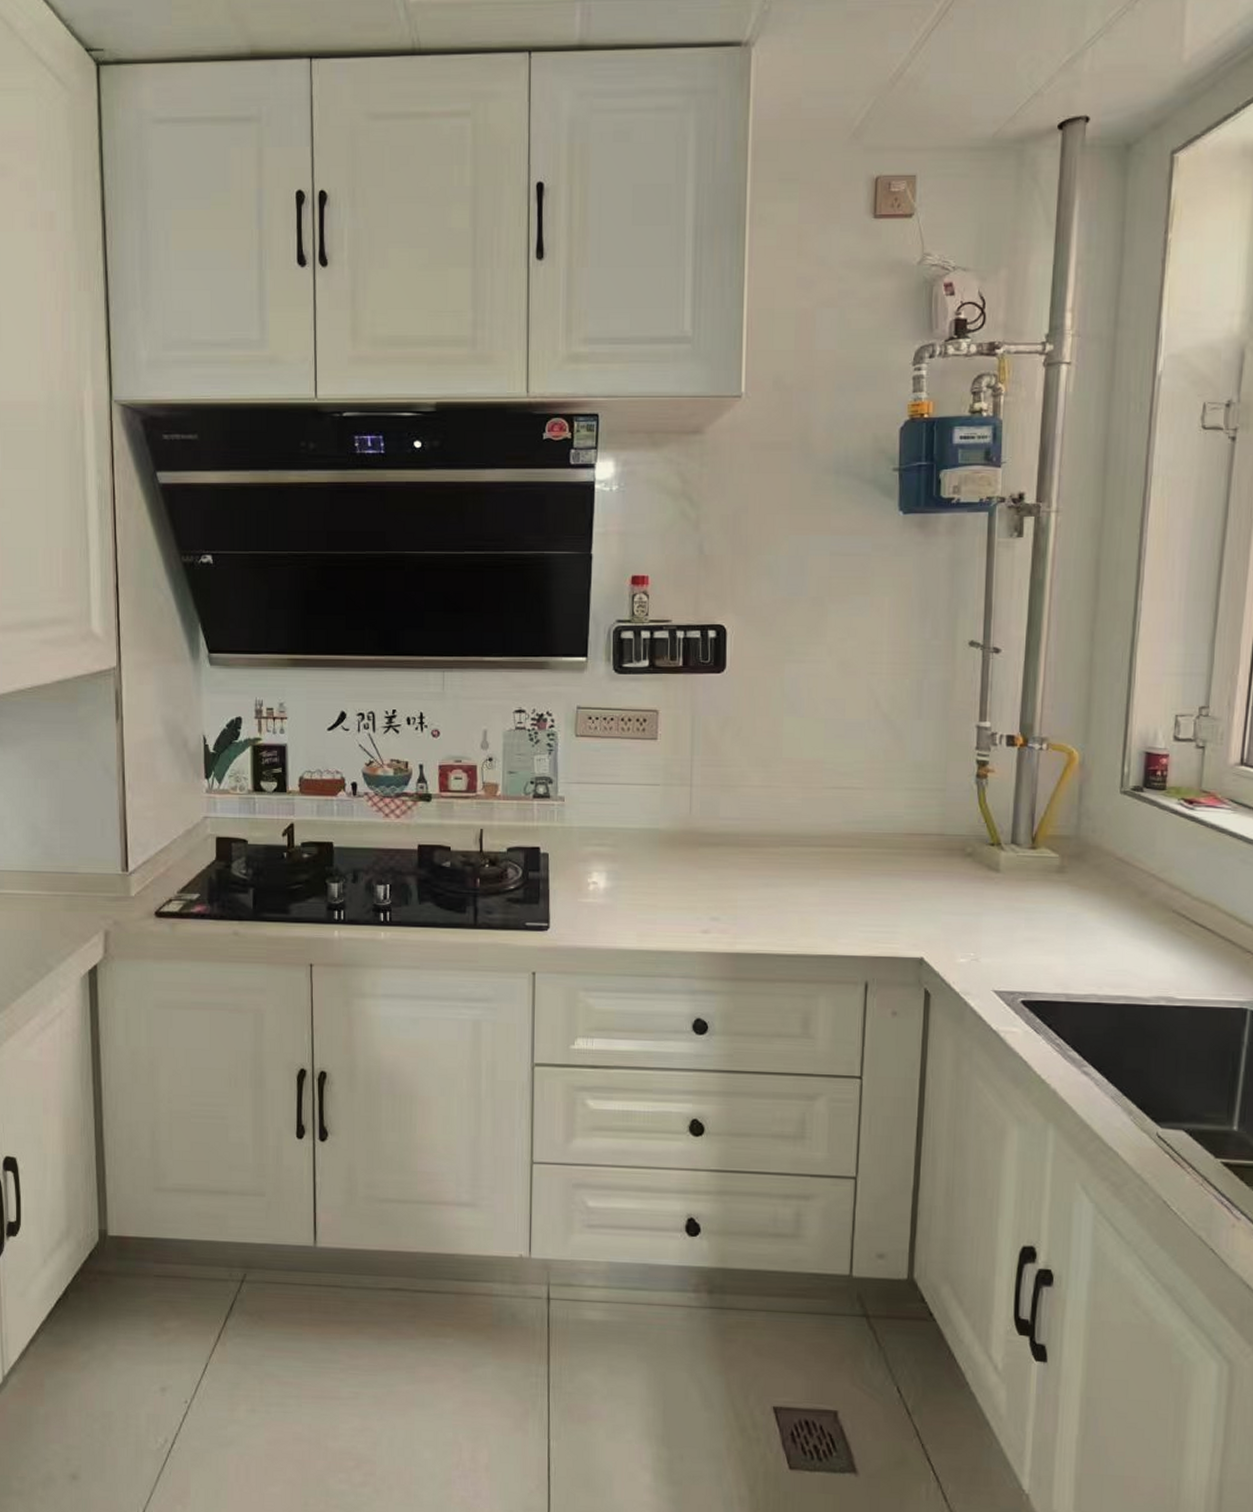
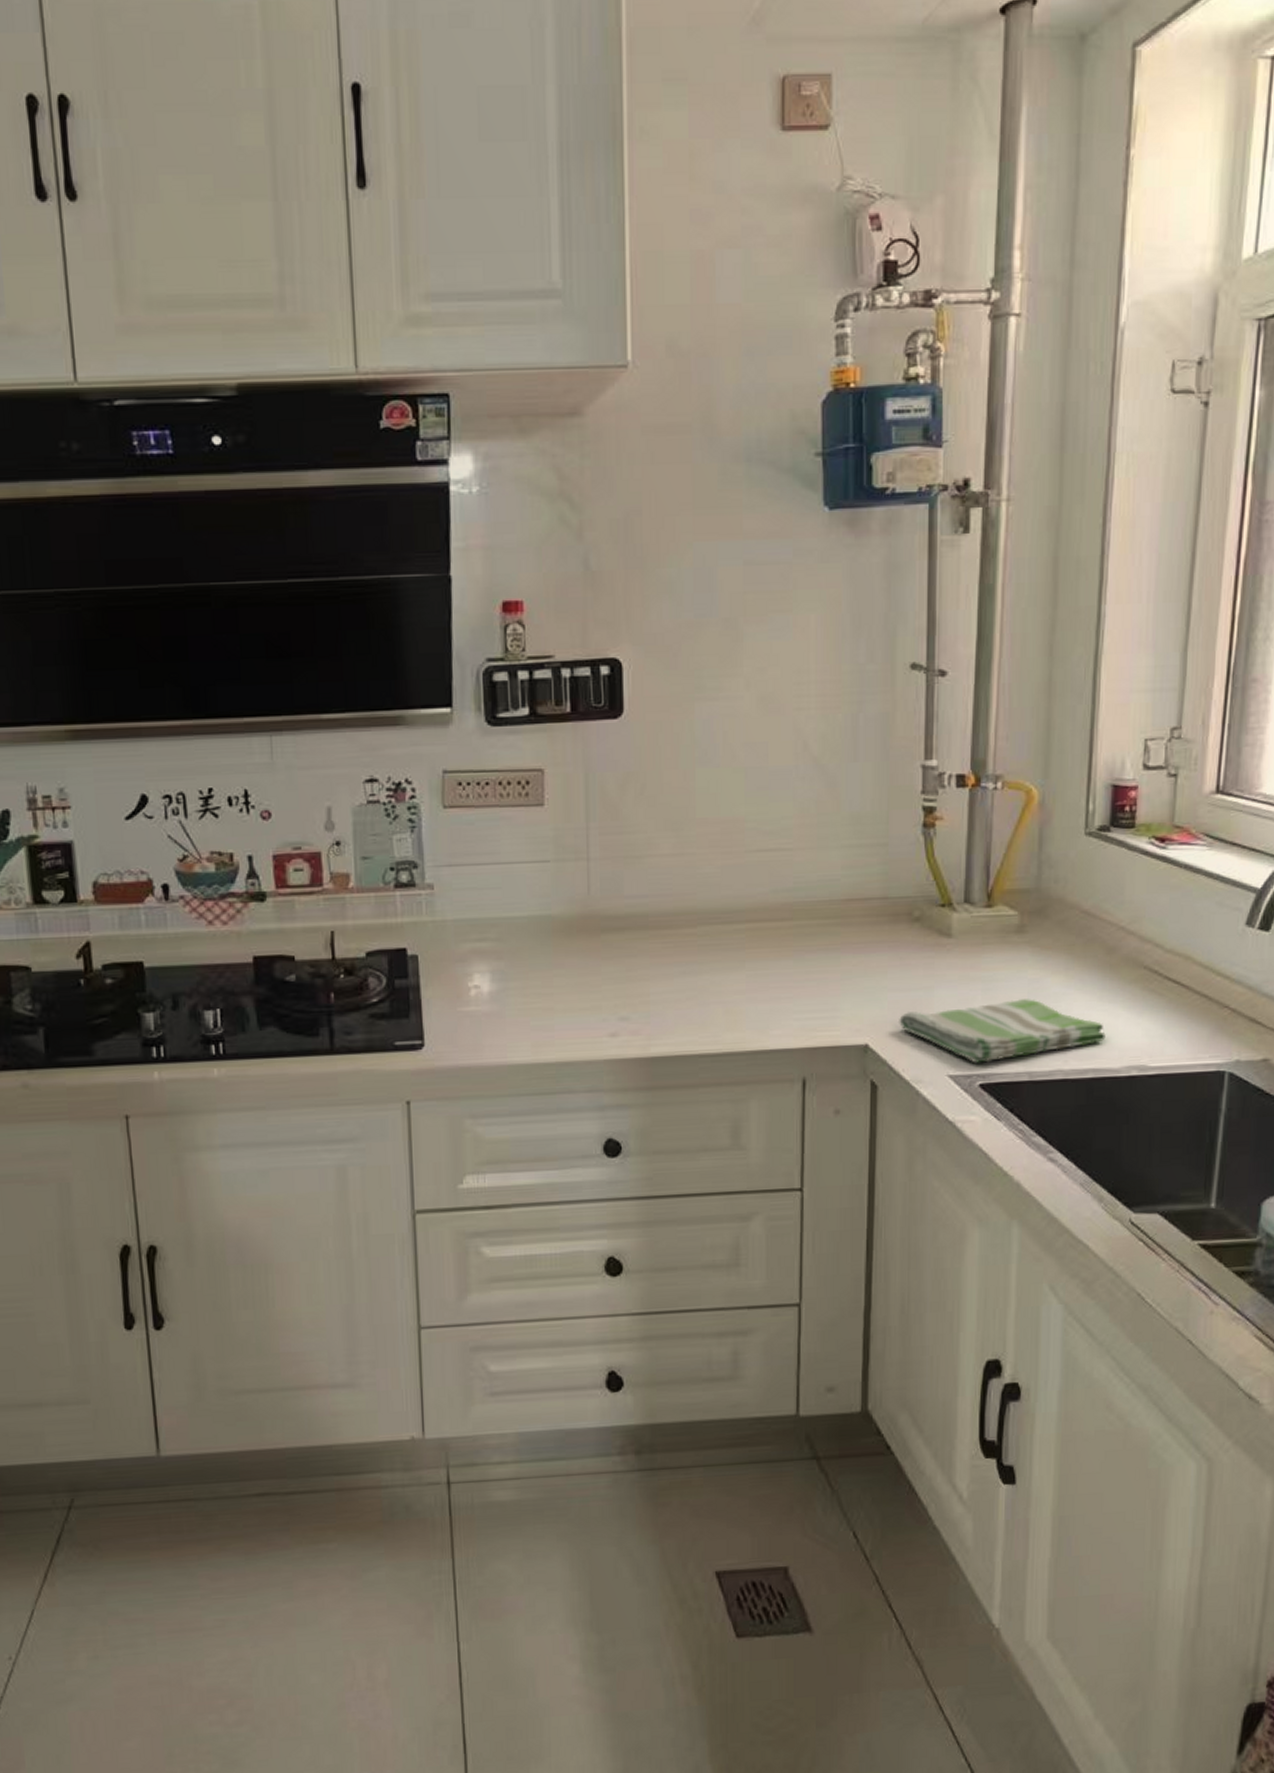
dish towel: none [951,930,1137,983] -> present [899,999,1106,1063]

